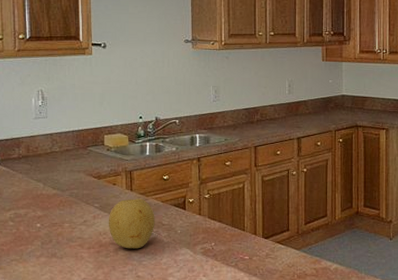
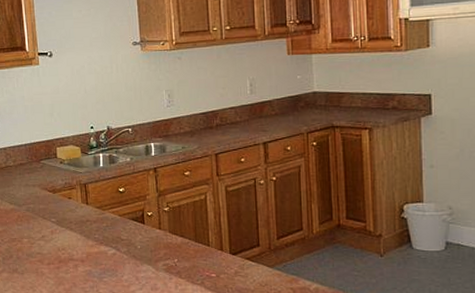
fruit: present [108,199,155,249] -> none [65,213,114,265]

